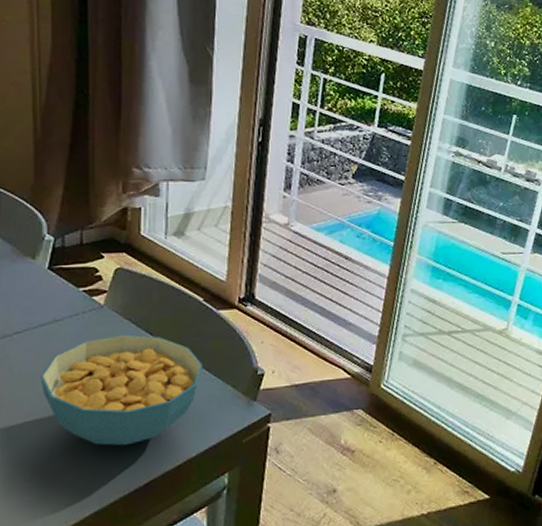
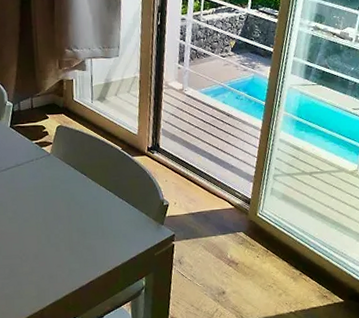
cereal bowl: present [40,334,202,446] -> none [10,175,123,256]

